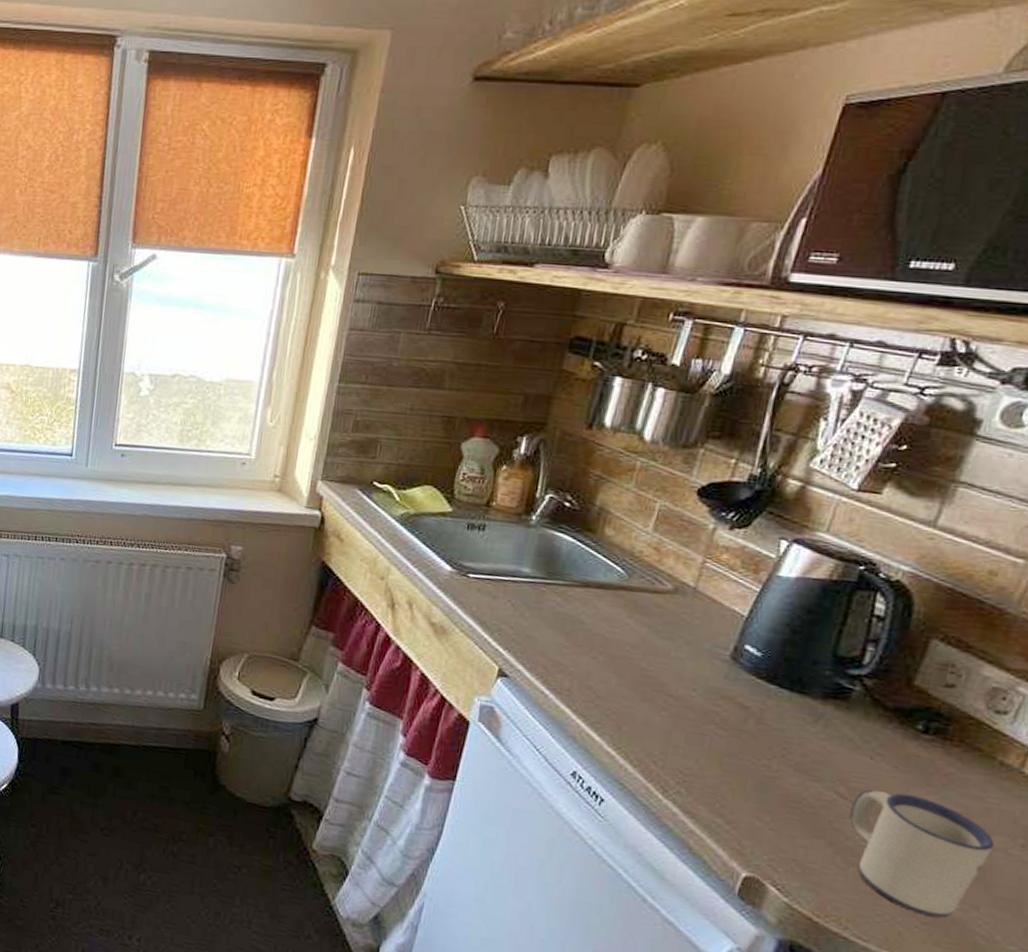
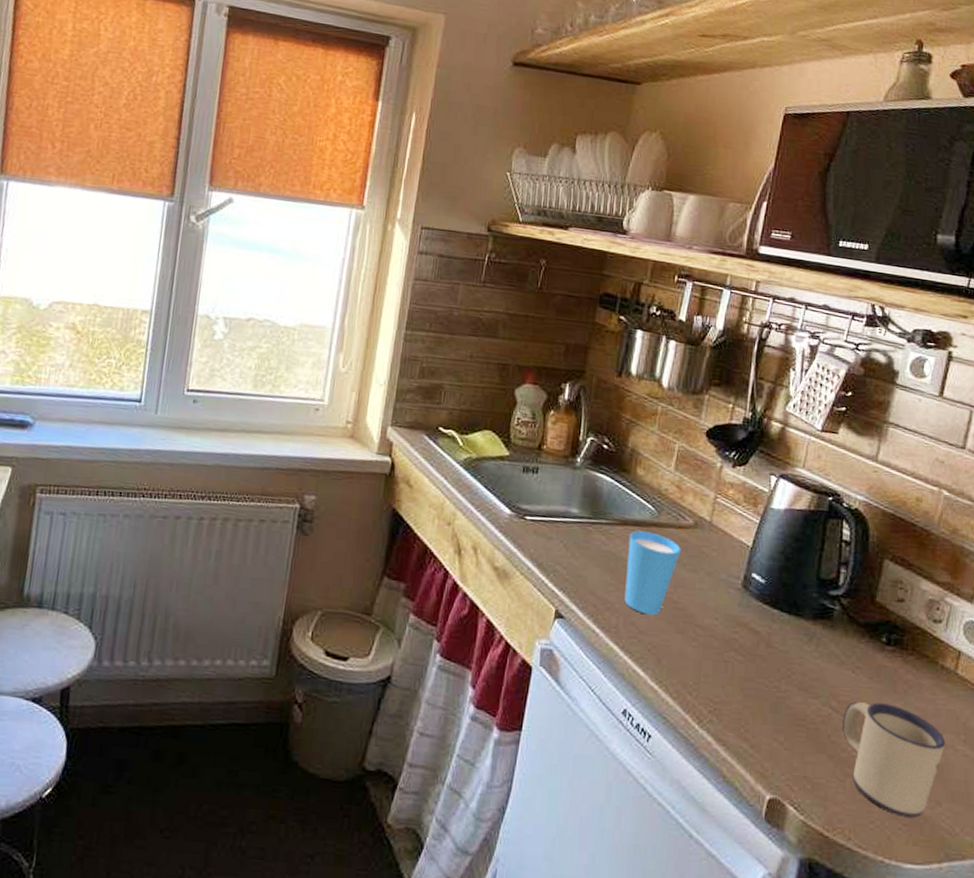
cup: none [580,593,655,682] -> present [624,530,681,616]

